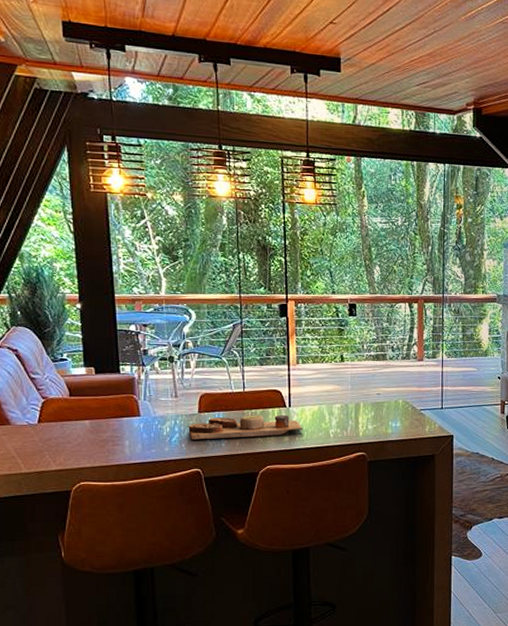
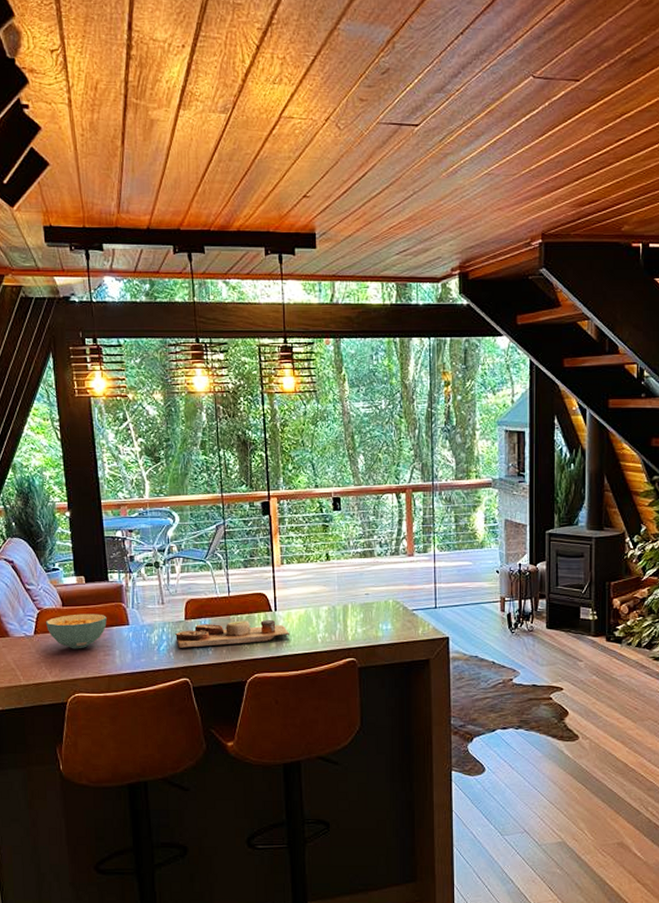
cereal bowl: none [50,404,117,439] -> present [45,614,107,649]

